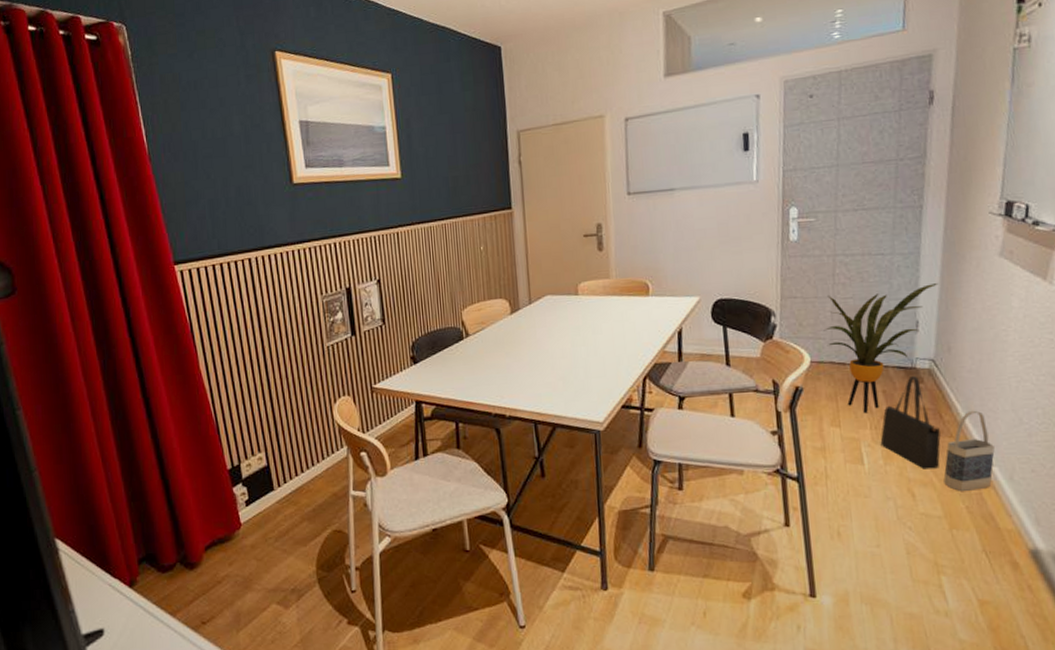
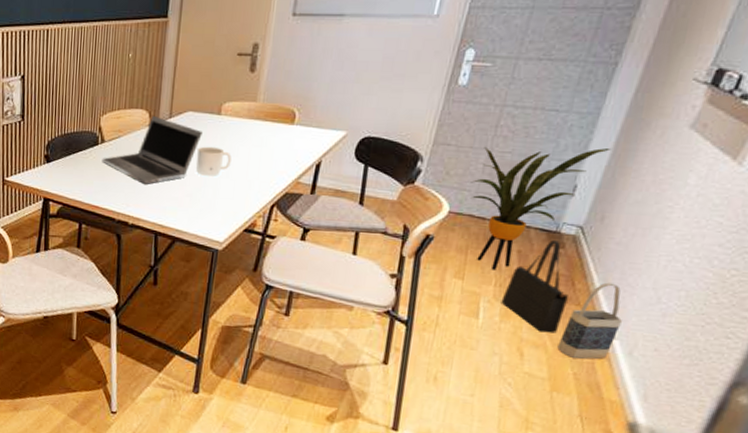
laptop: none [469,303,564,373] -> present [102,115,203,184]
mug: none [561,326,597,358] -> present [195,146,232,178]

